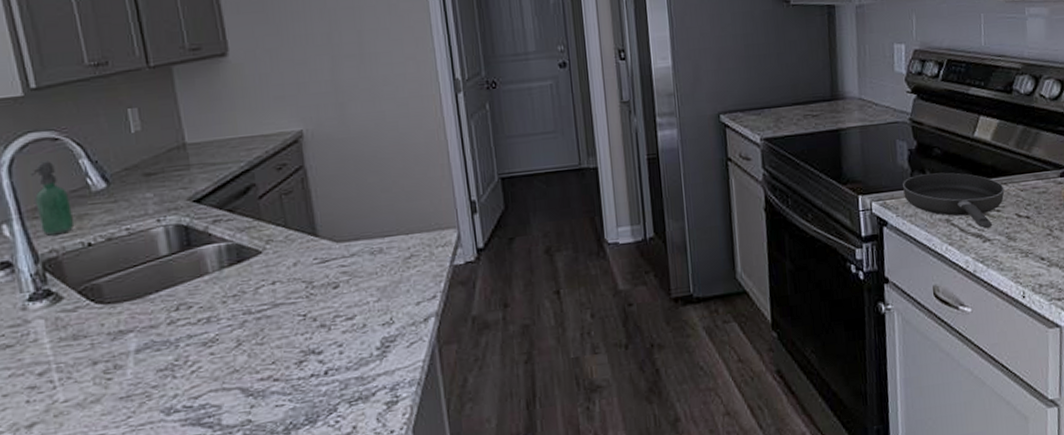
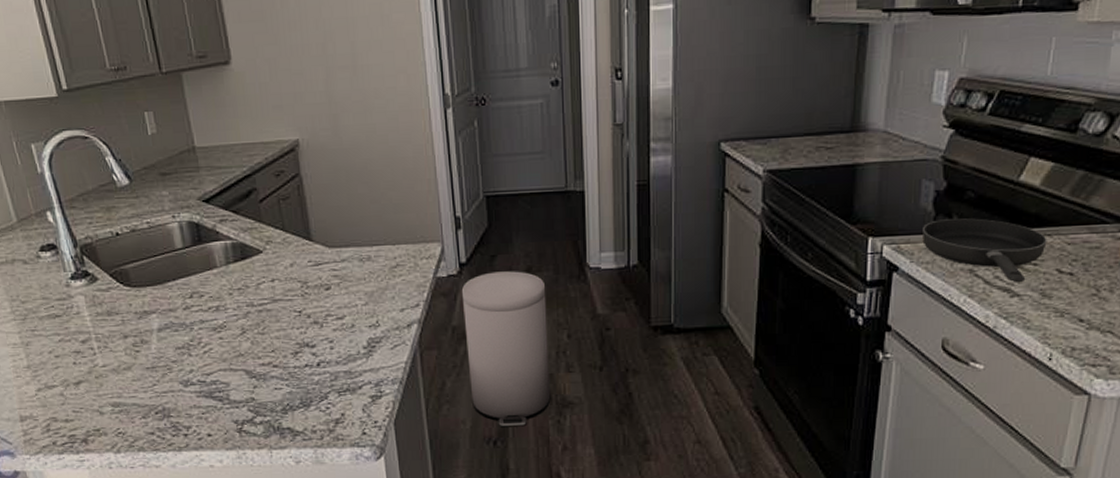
soap dispenser: present [29,161,75,236] -> none [66,157,105,224]
pedal bin: none [480,252,579,422] -> present [461,271,551,427]

